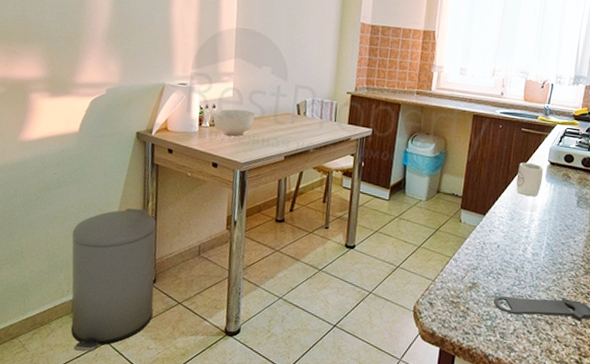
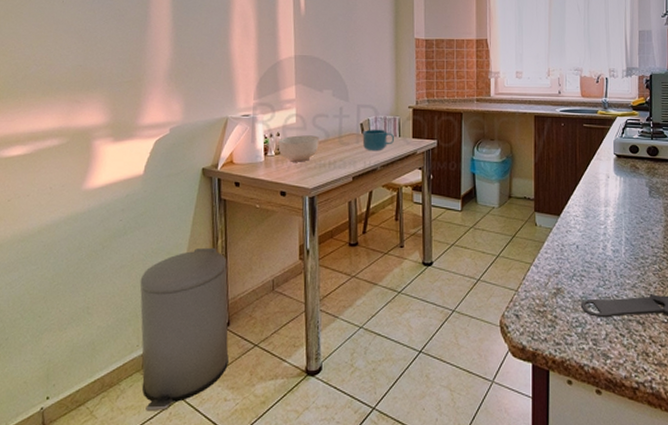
cup: none [297,111,330,134] -> present [362,129,394,152]
mug: present [516,162,544,197] -> none [585,158,612,192]

